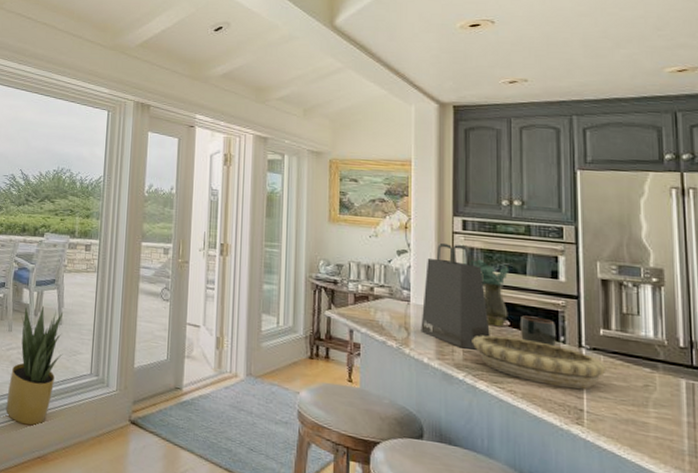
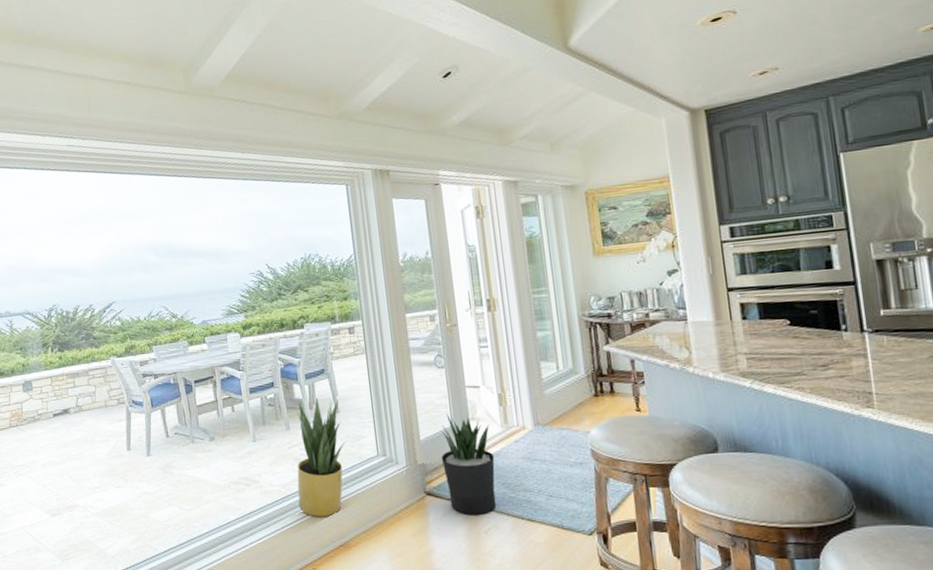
planter: none [151,346,203,455] -> present [441,413,497,515]
shopping bag: present [421,242,490,350] -> none [699,253,772,357]
vase: present [470,254,510,327] -> none [741,261,788,328]
decorative bowl: present [472,335,606,390] -> none [754,334,891,375]
mug: present [519,315,556,346] -> none [799,310,838,337]

